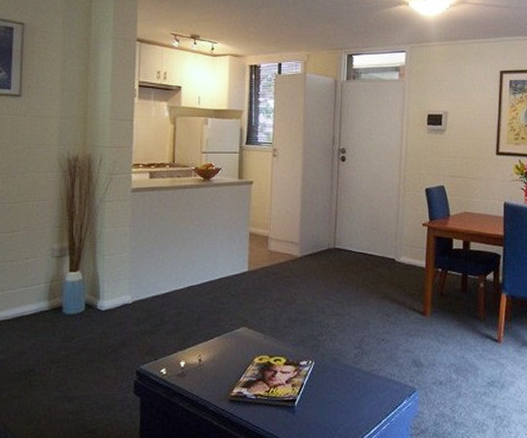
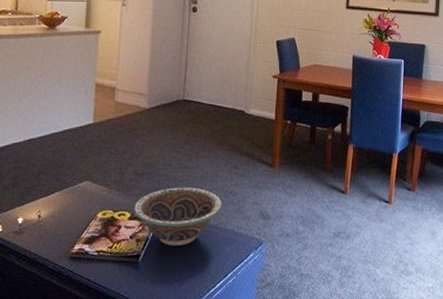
decorative bowl: none [289,334,374,392] -> present [134,187,222,246]

